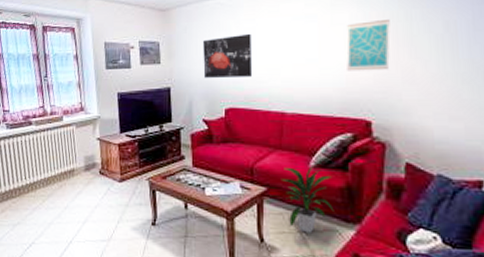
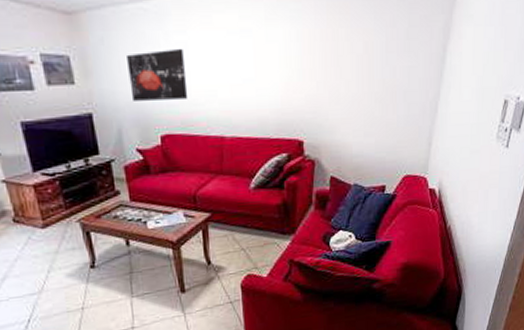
indoor plant: present [282,166,335,233] -> none [225,188,273,250]
wall art: present [346,20,391,71] -> none [281,39,320,92]

